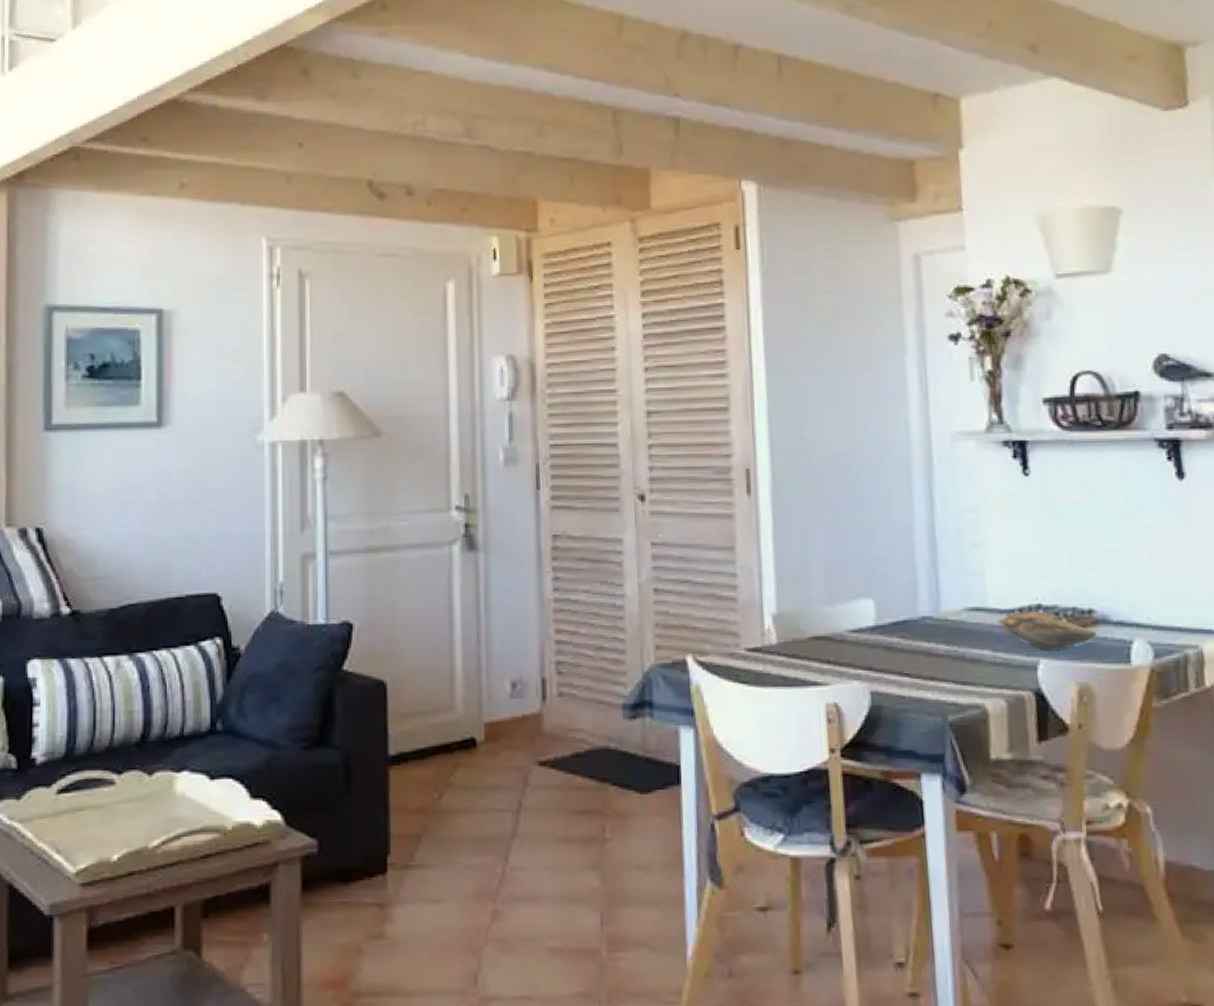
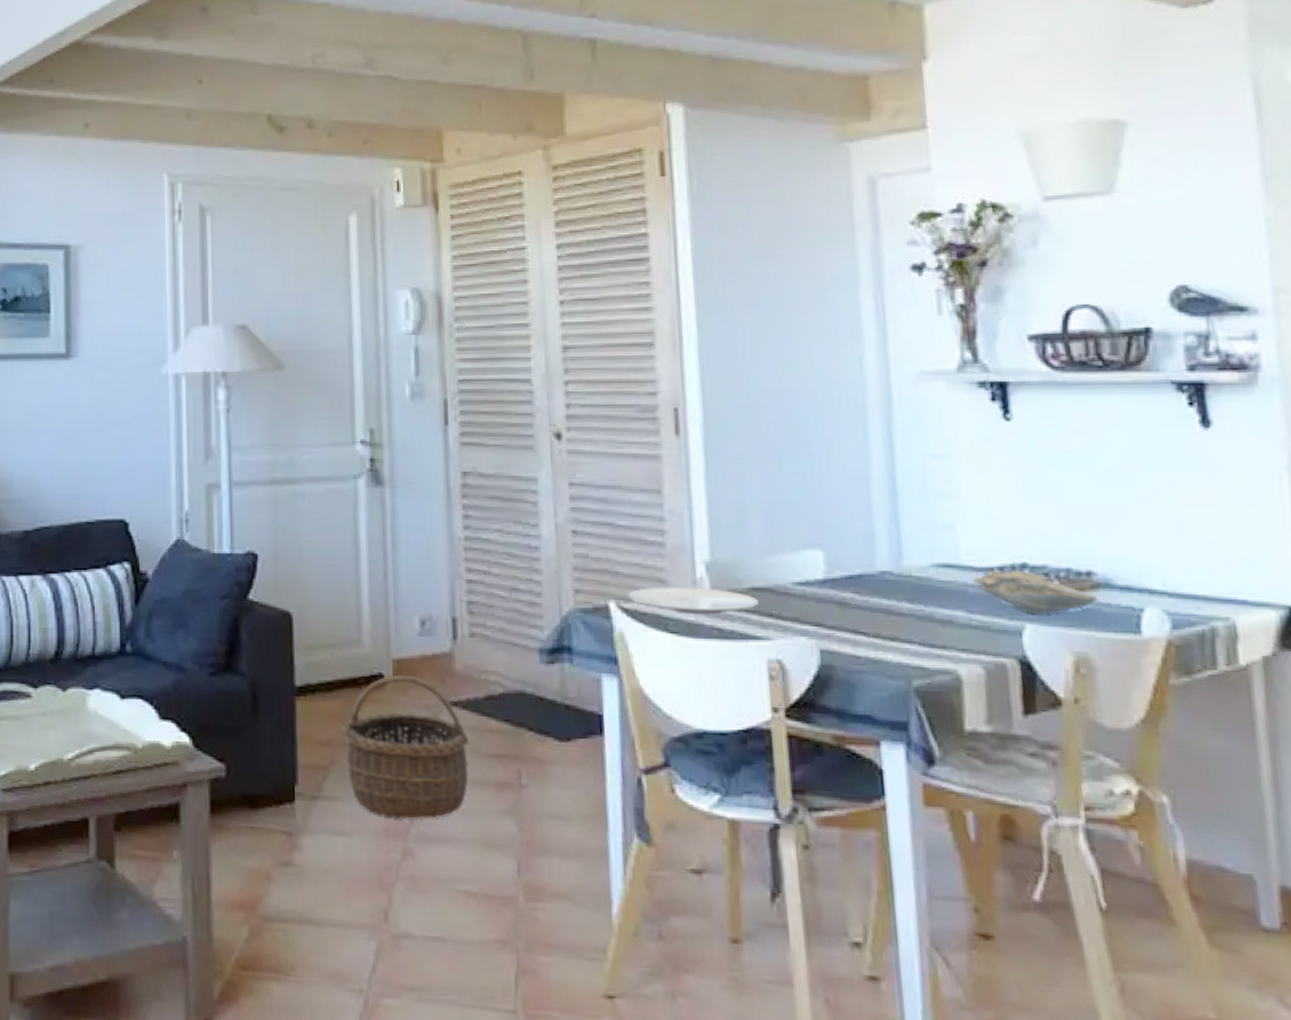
wicker basket: none [437,738,557,881] -> present [344,675,470,819]
plate: none [704,638,819,664] -> present [628,586,760,614]

